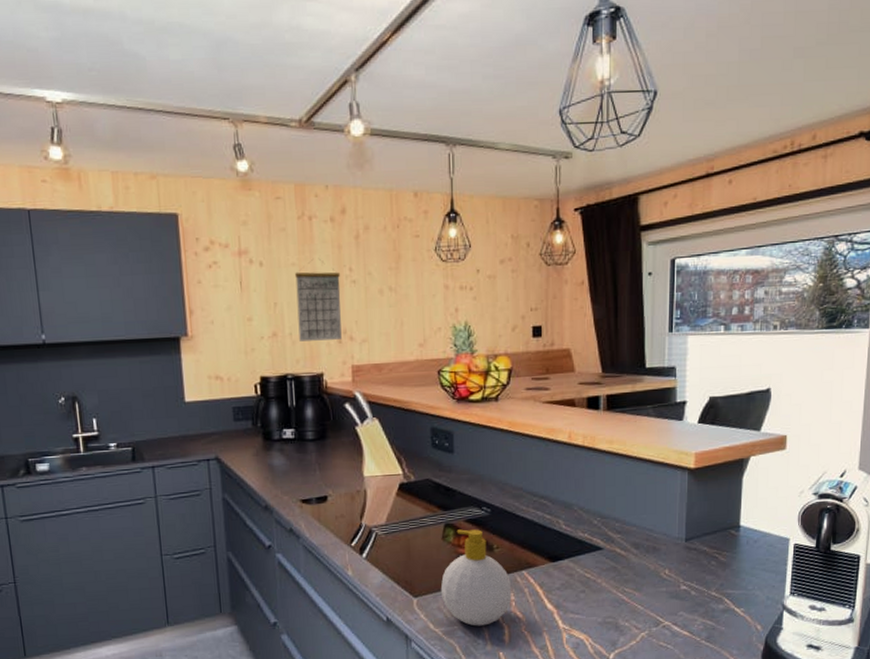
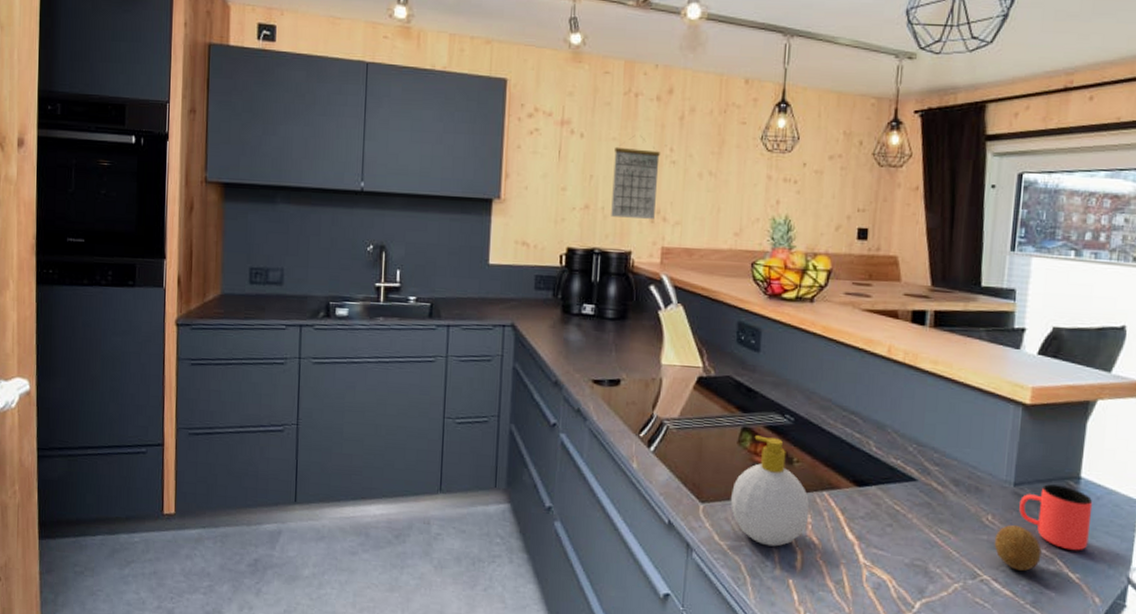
fruit: none [672,575,712,613] -> present [994,525,1042,571]
cup: none [691,535,751,590] -> present [1019,484,1093,551]

